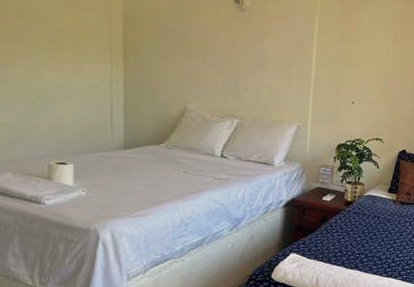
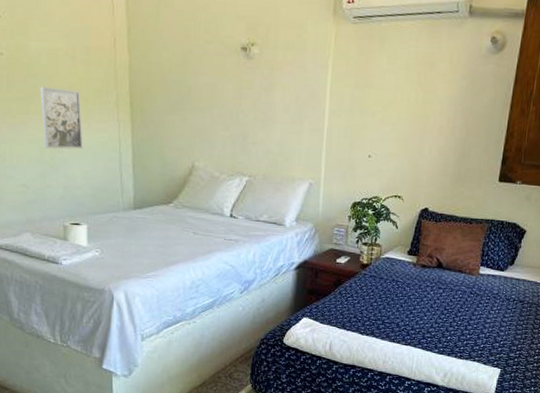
wall art: none [29,27,74,90] -> present [40,86,84,150]

